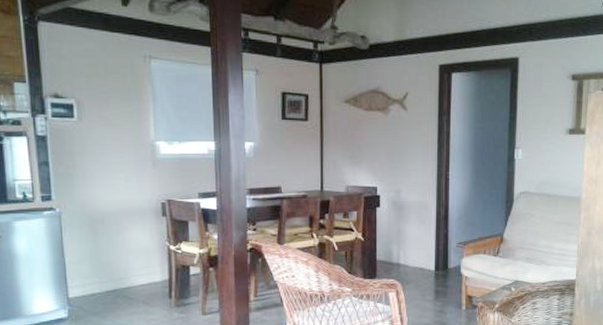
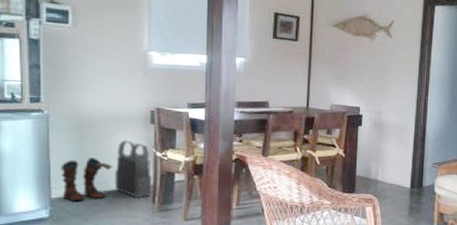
boots: none [76,254,128,300] -> present [60,158,113,202]
body armor vest: none [129,234,169,293] -> present [114,140,153,198]

